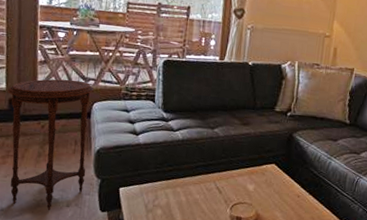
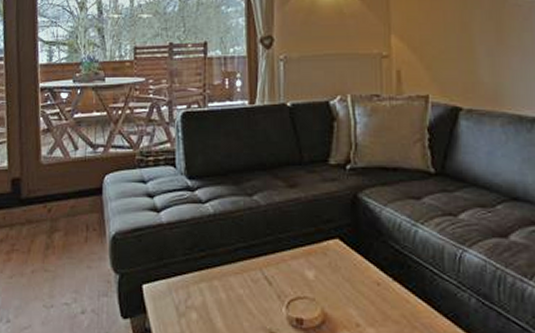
side table: present [7,79,94,211] -> none [9,148,103,320]

